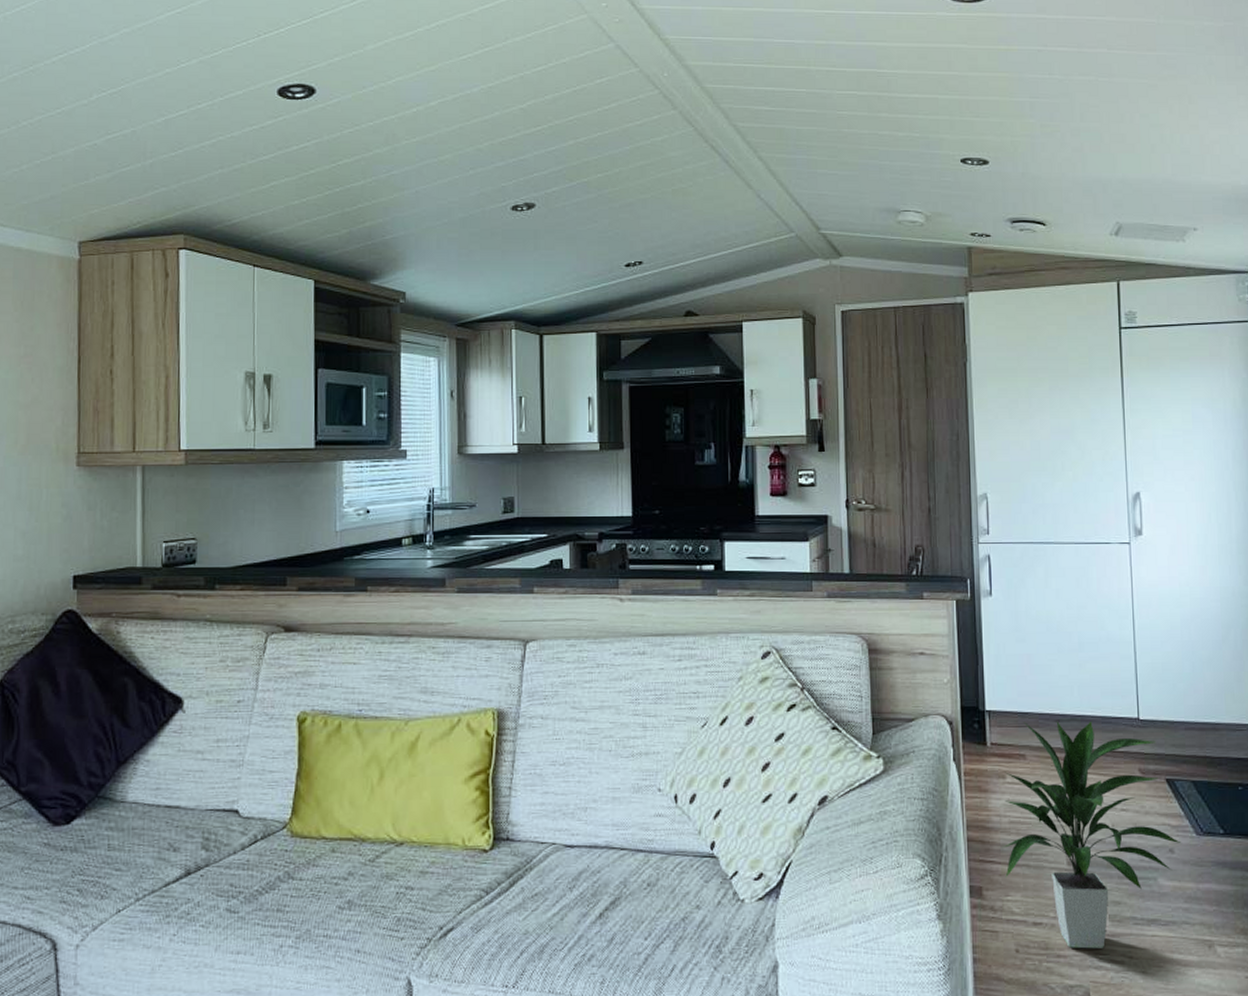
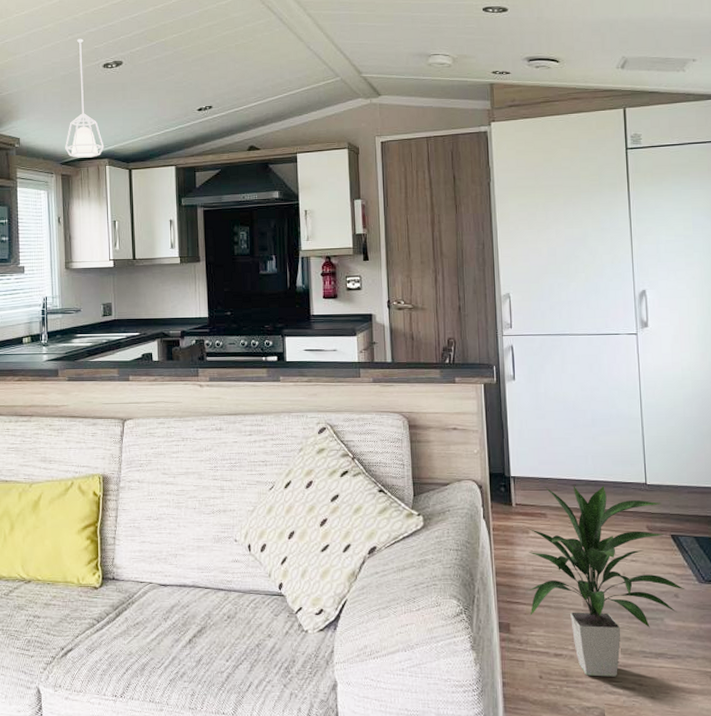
pendant lamp: none [462,174,510,319] -> present [65,38,104,158]

